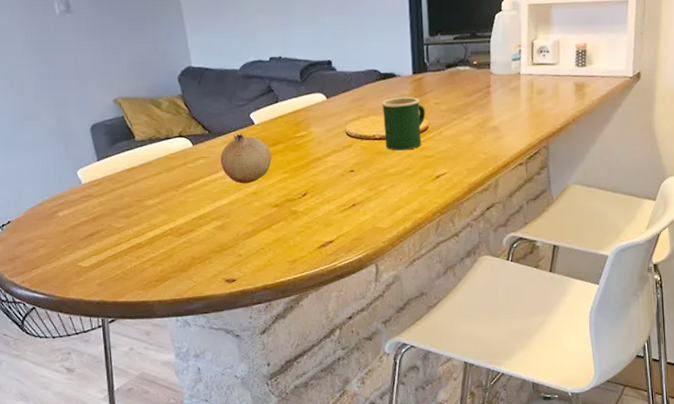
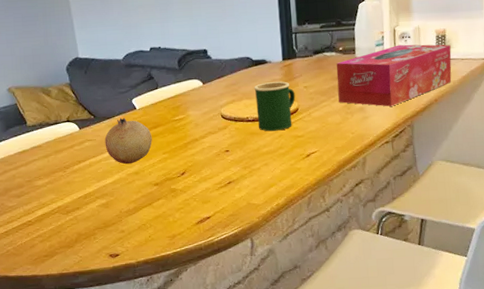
tissue box: none [469,59,592,126] -> present [336,44,452,107]

